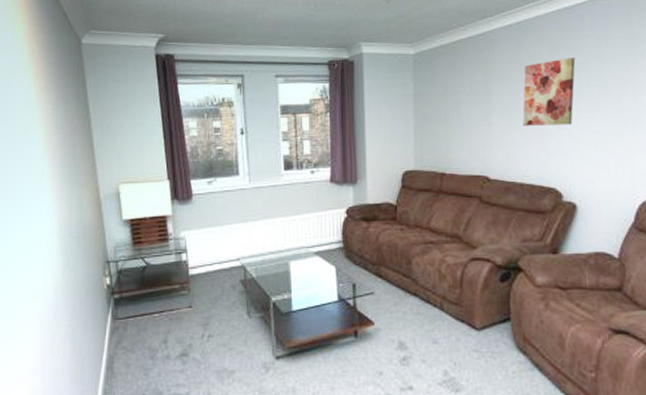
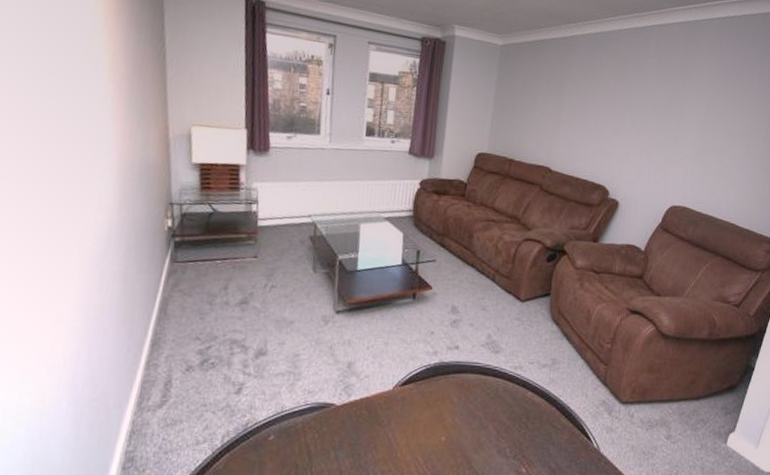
wall art: present [522,57,576,126] -> none [586,72,638,132]

